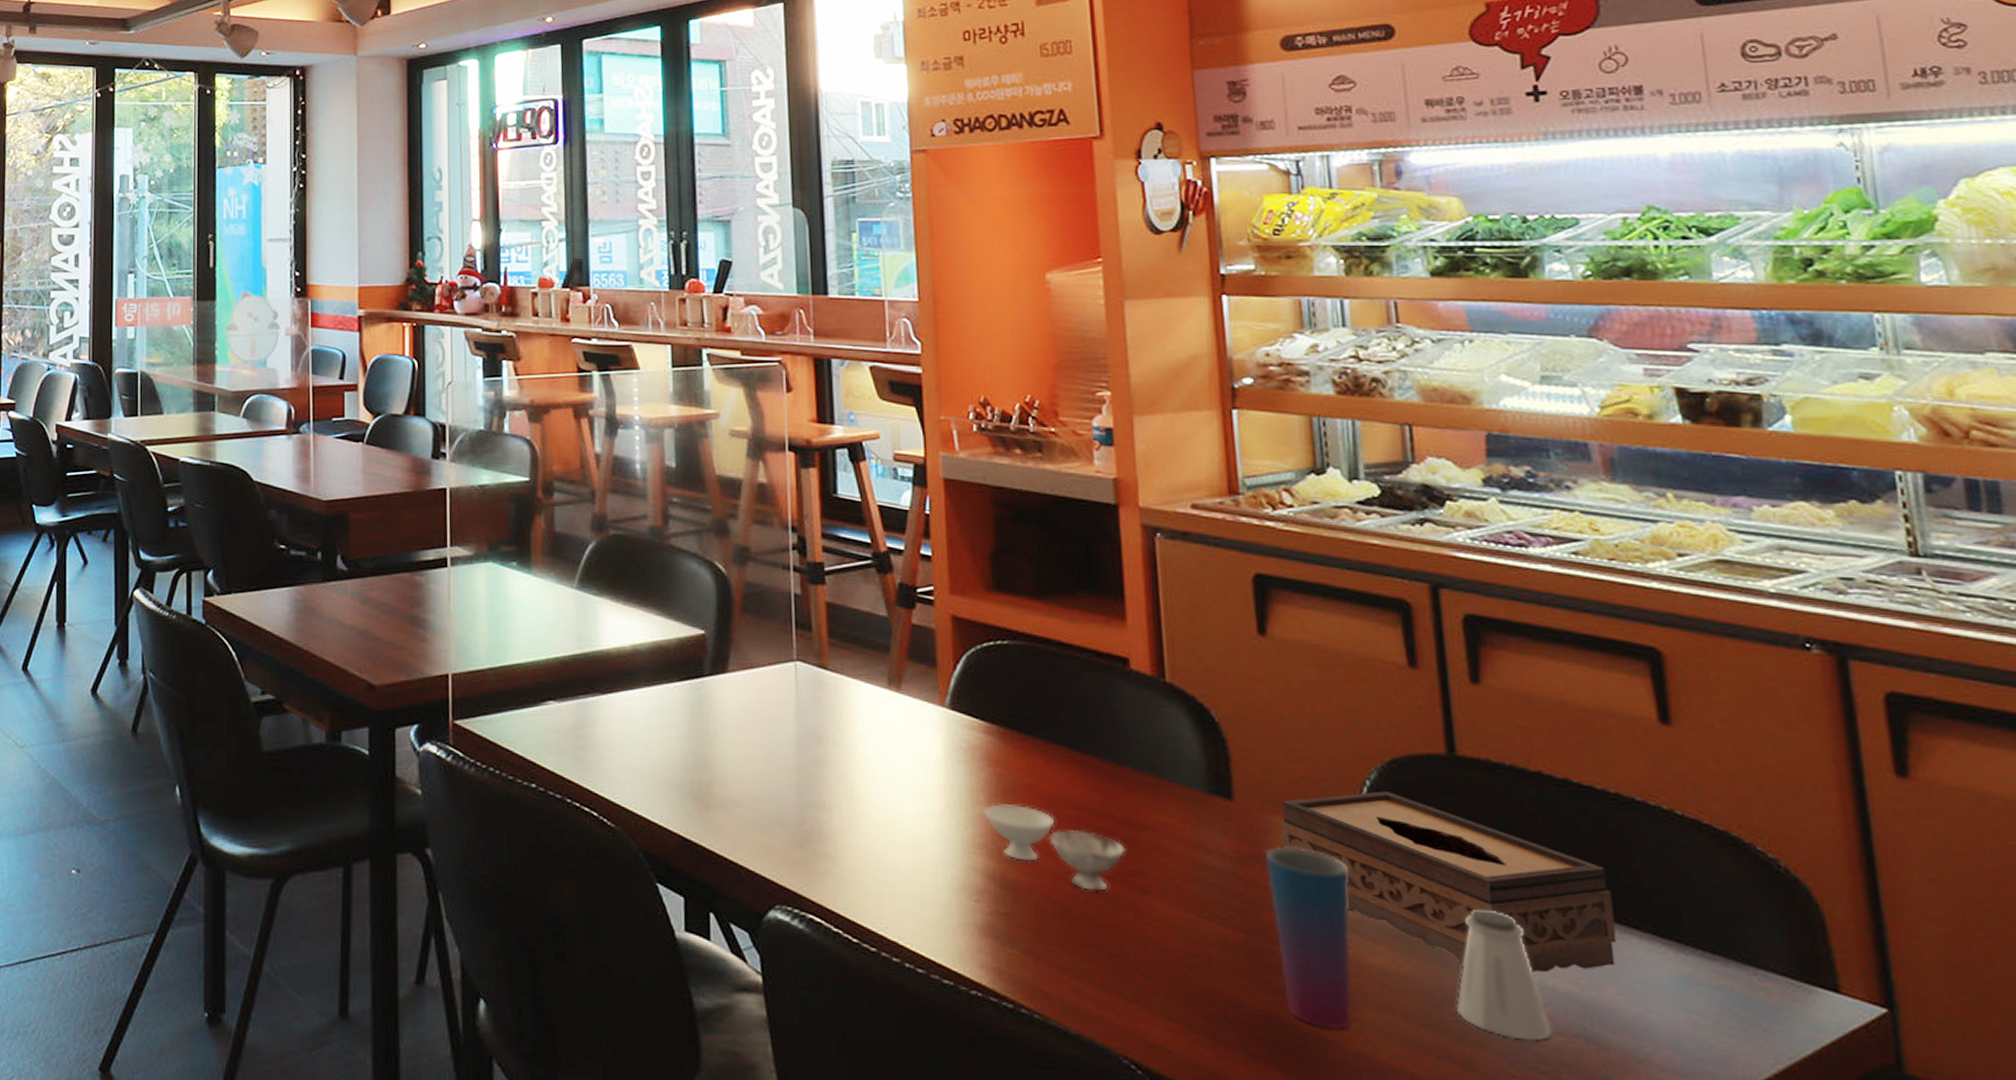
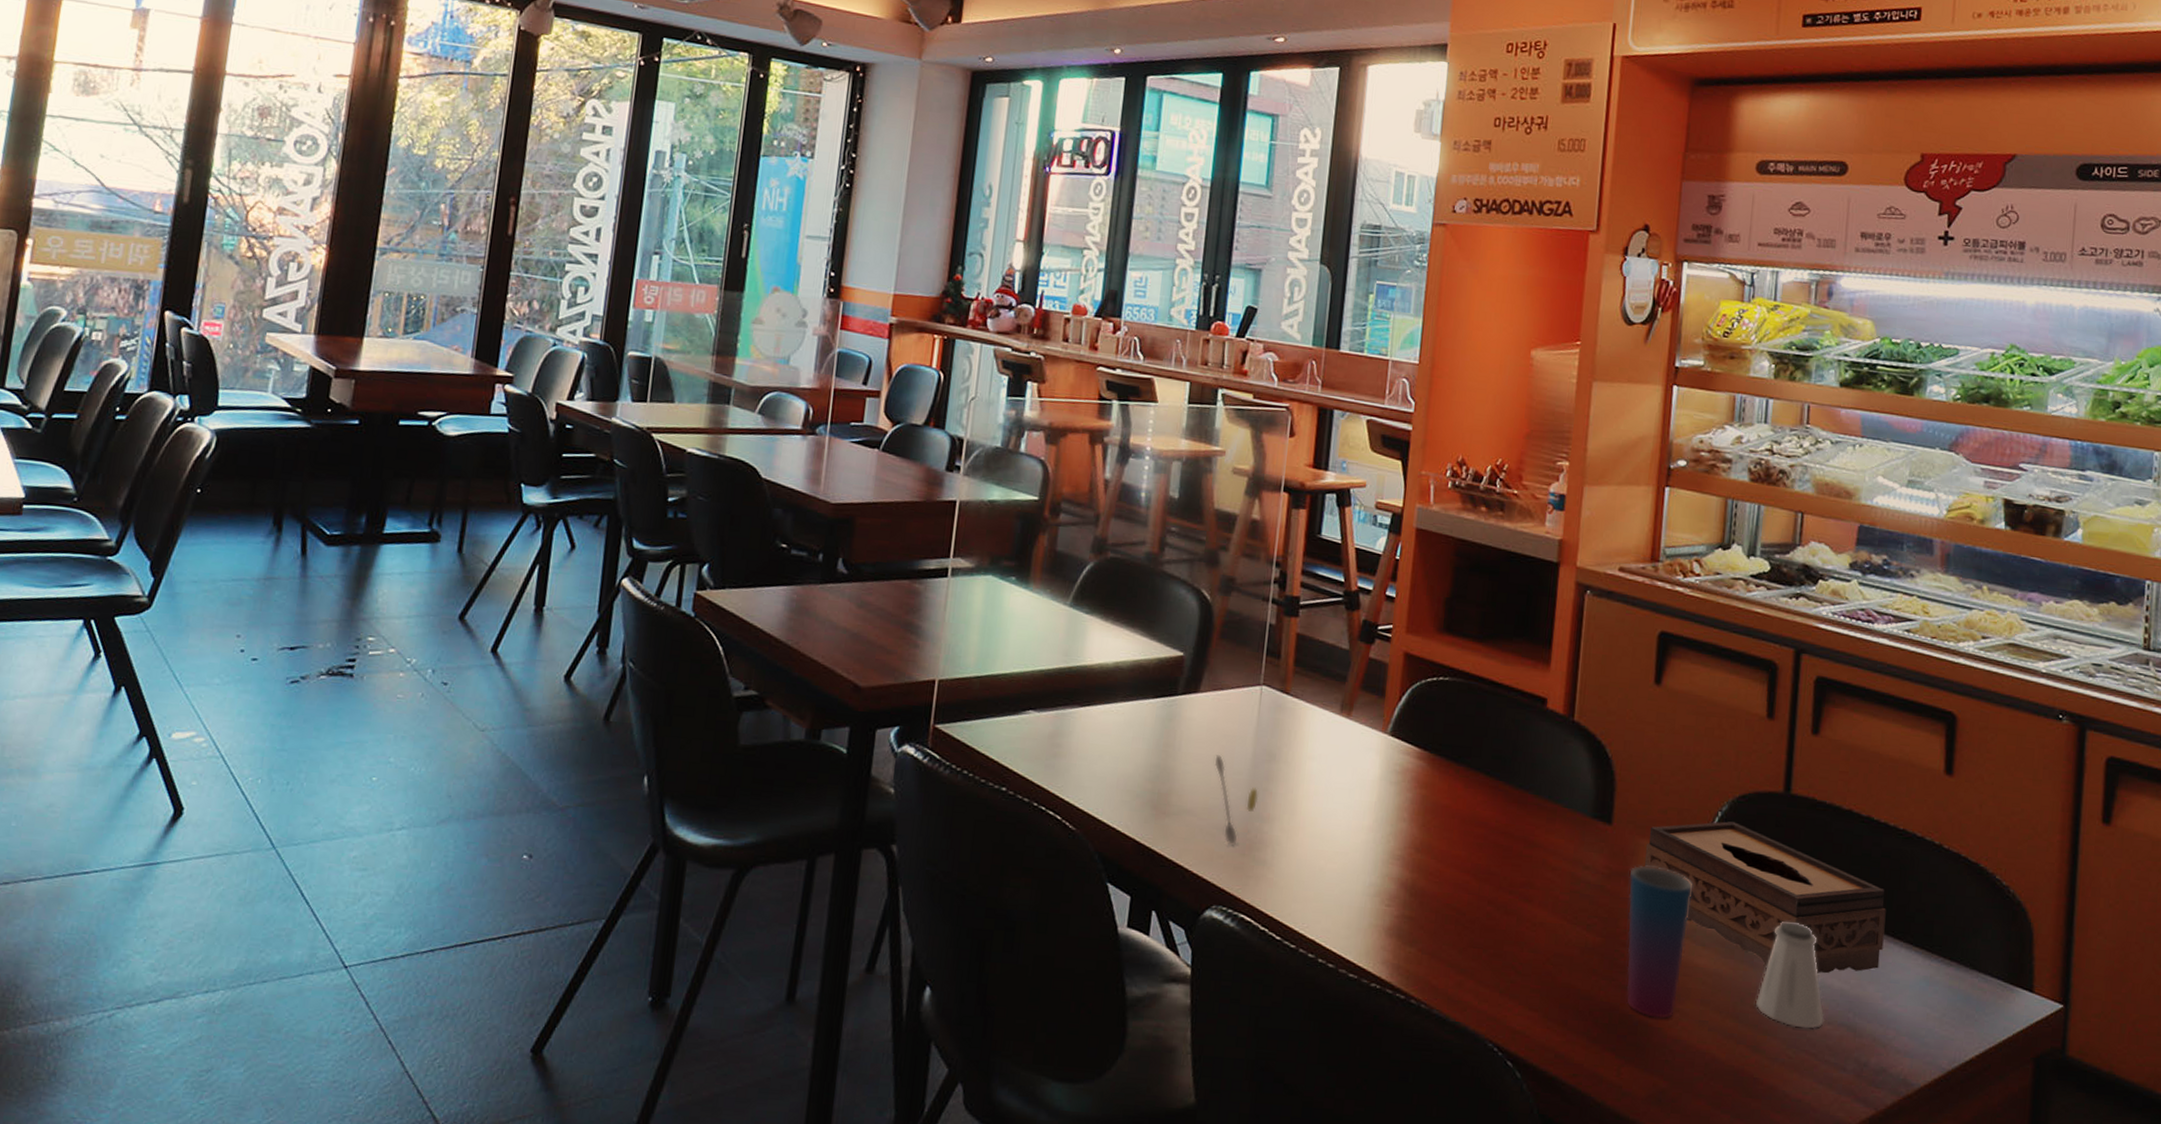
spoon: none [755,739,809,839] -> present [1214,755,1258,846]
bowl: present [983,804,1126,891] -> none [1405,821,1519,899]

